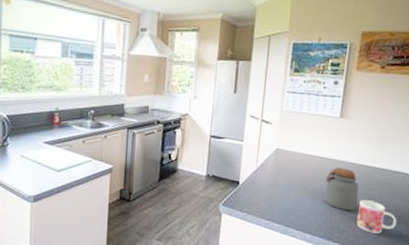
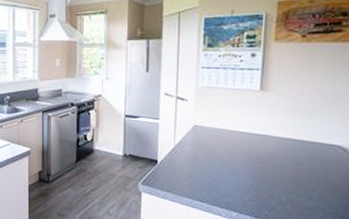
jar: present [324,167,359,211] -> none [248,142,287,187]
mug: present [356,200,397,234] -> none [286,175,332,210]

